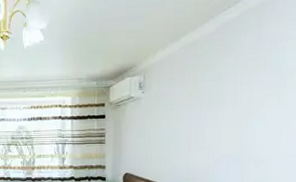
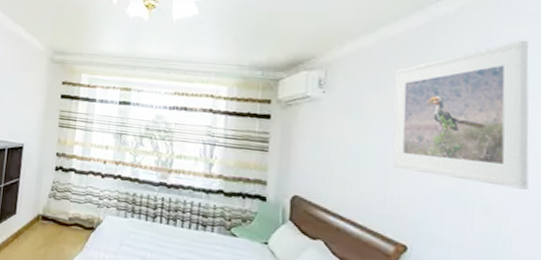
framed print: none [193,35,288,146] -> present [392,39,529,190]

